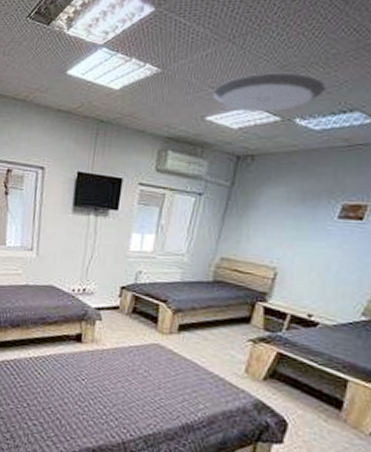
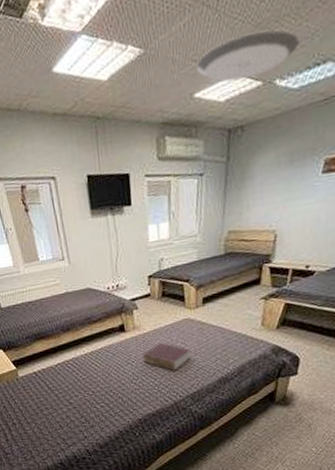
book: none [95,364,154,402] -> present [142,342,191,371]

